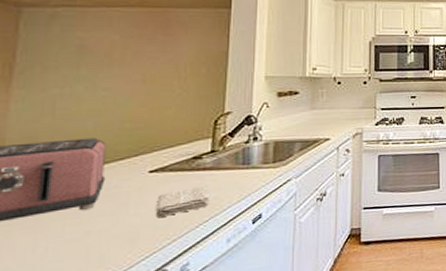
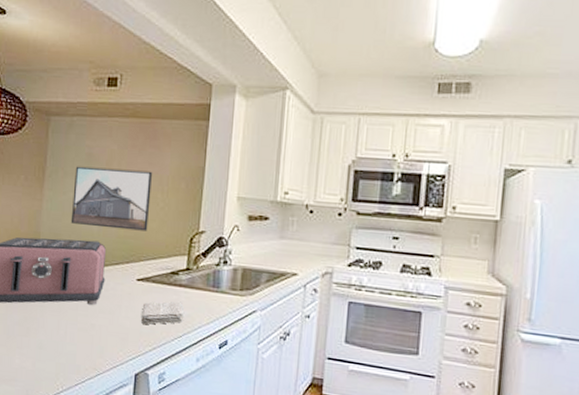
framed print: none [53,59,165,123] -> present [70,166,152,231]

